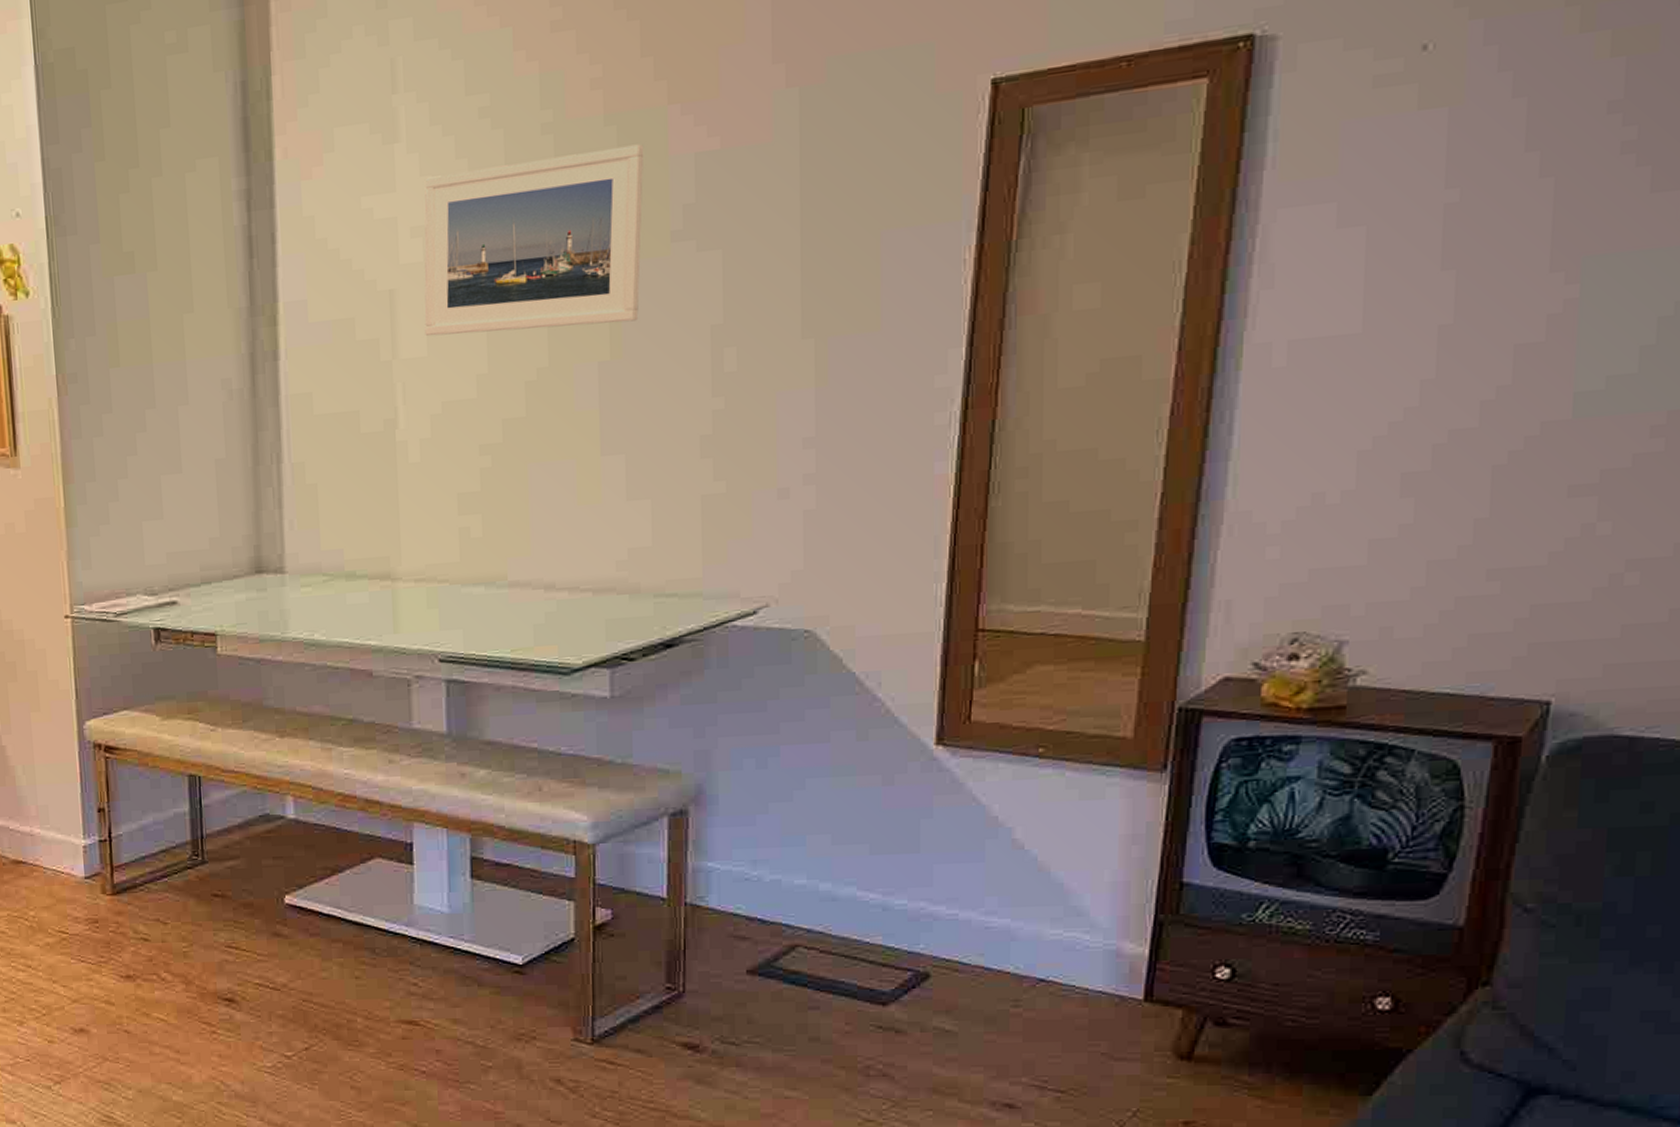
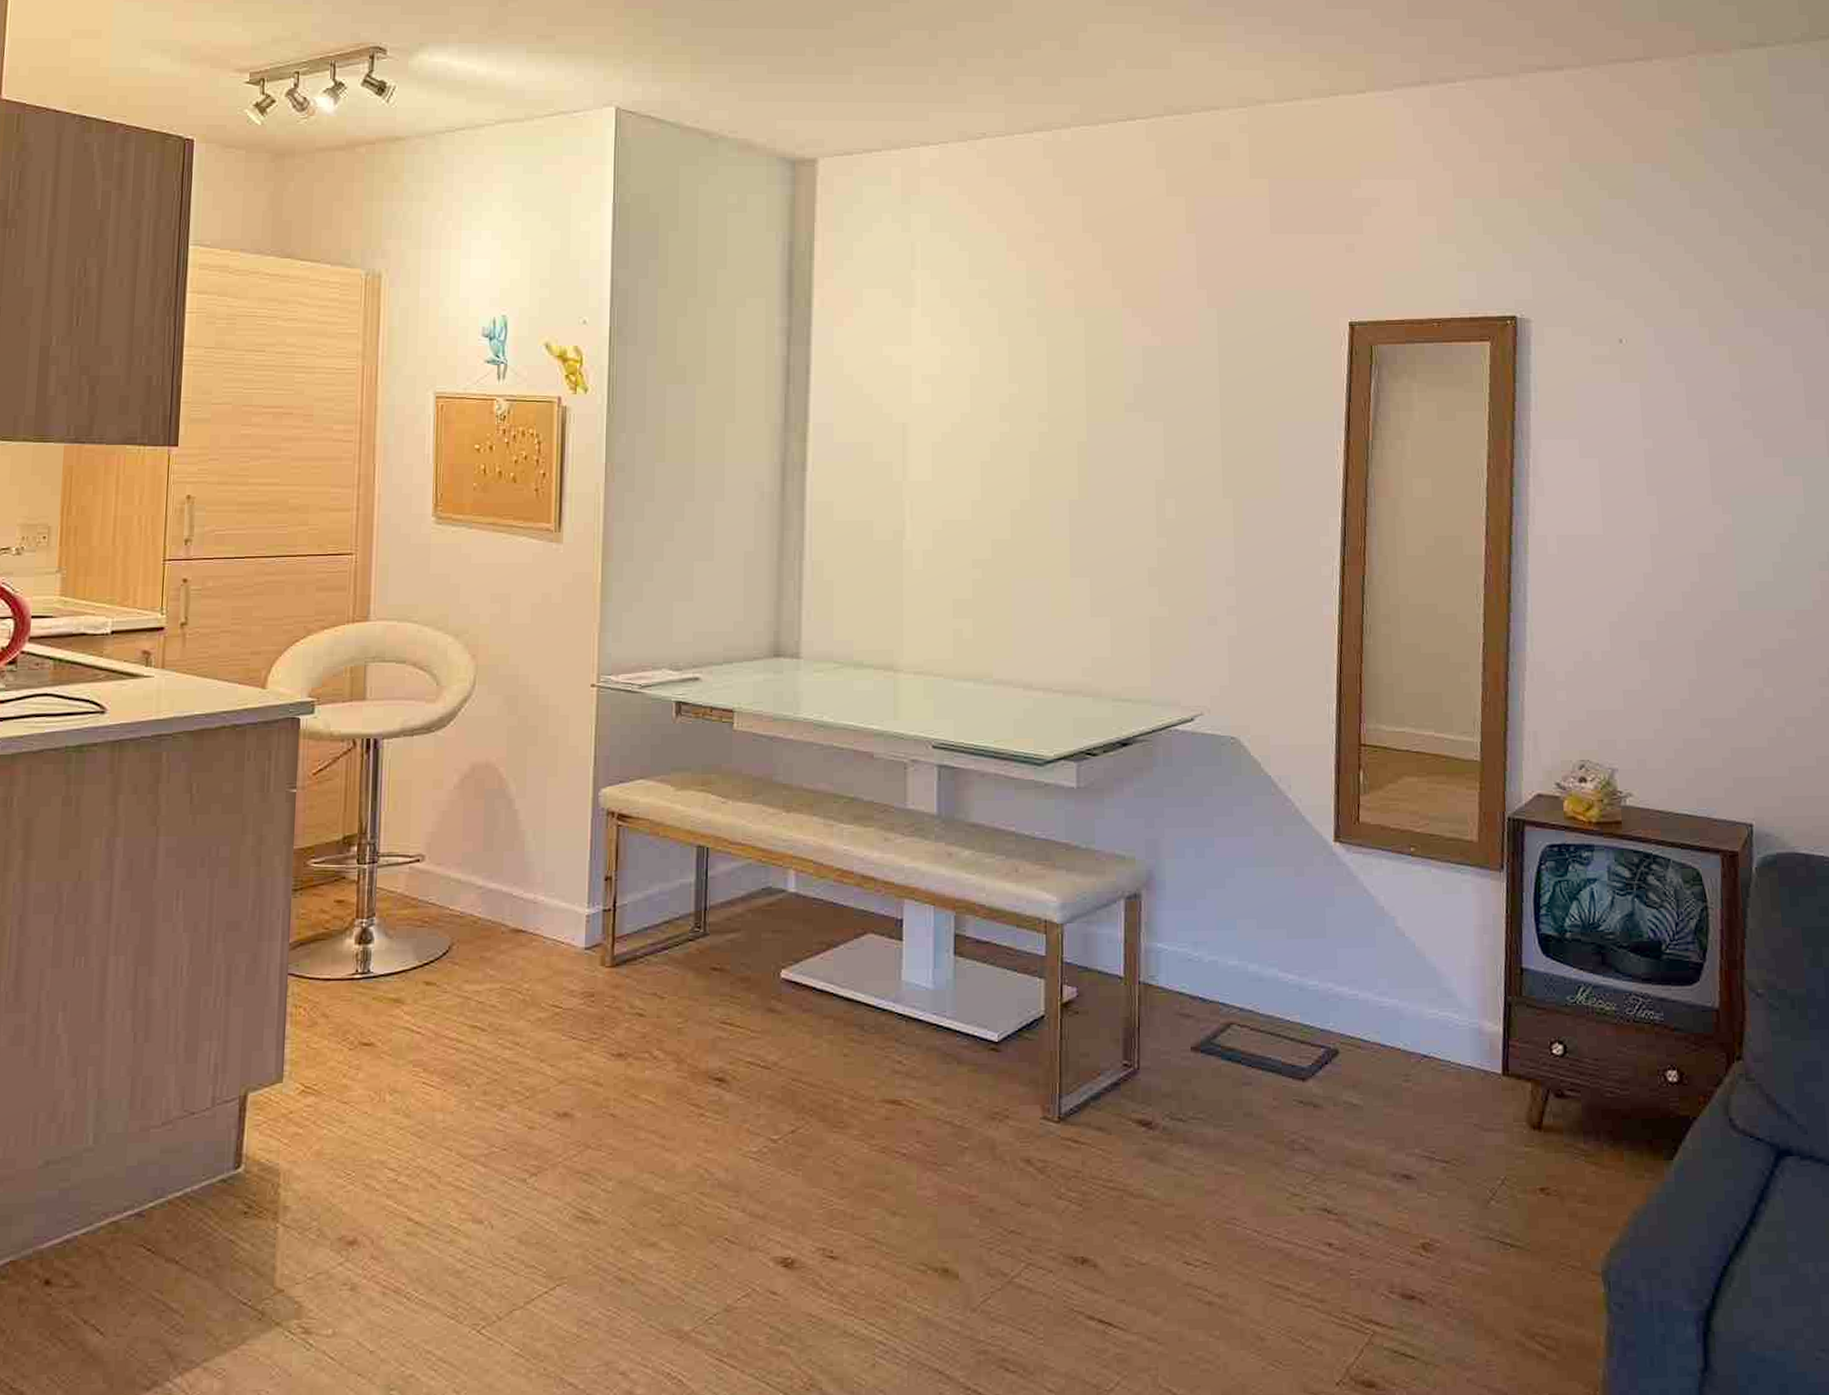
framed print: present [424,144,644,337] -> none [930,334,1105,470]

